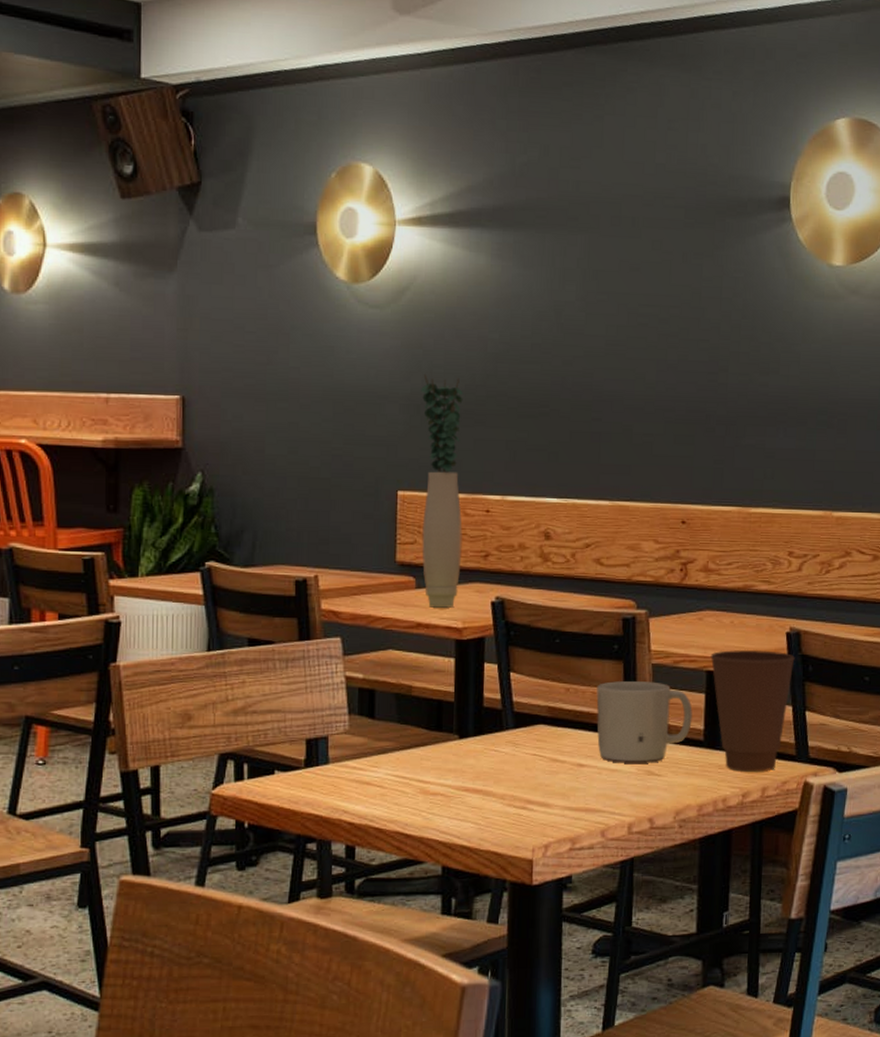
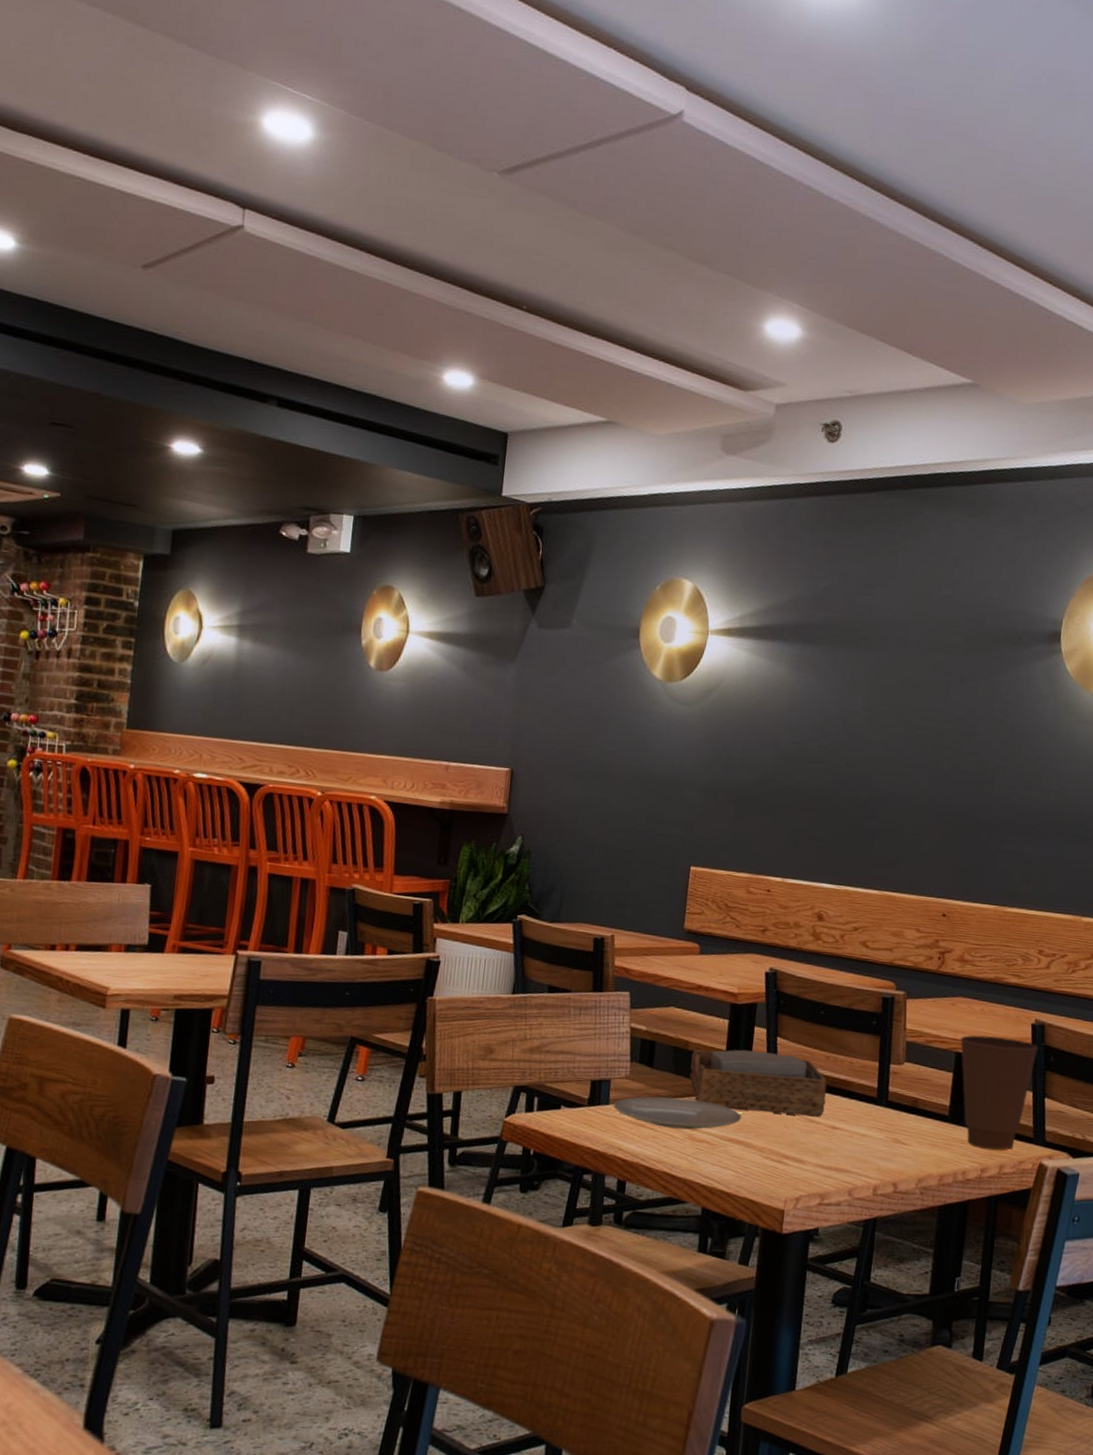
plate: none [333,749,478,783] -> present [613,1096,742,1130]
napkin holder: none [416,689,570,756] -> present [689,1049,827,1117]
vase: present [420,374,463,608] -> none [707,765,756,974]
mug: present [596,681,693,763] -> none [851,1054,940,1132]

